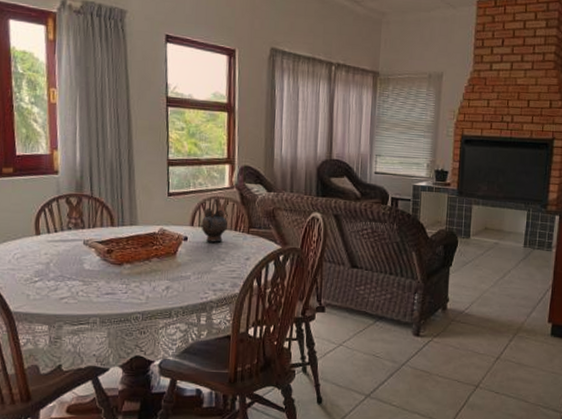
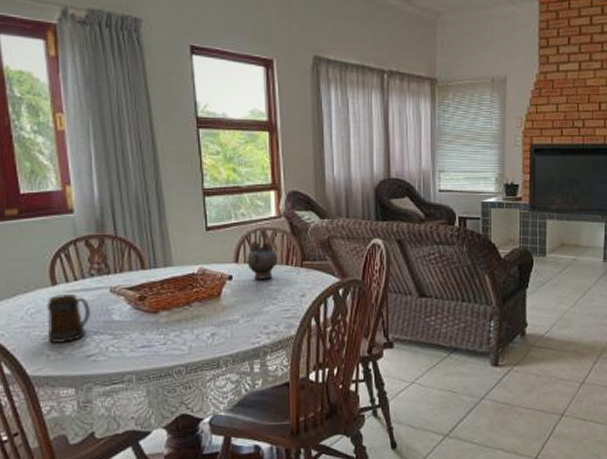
mug: none [28,243,66,285] -> present [46,294,90,343]

